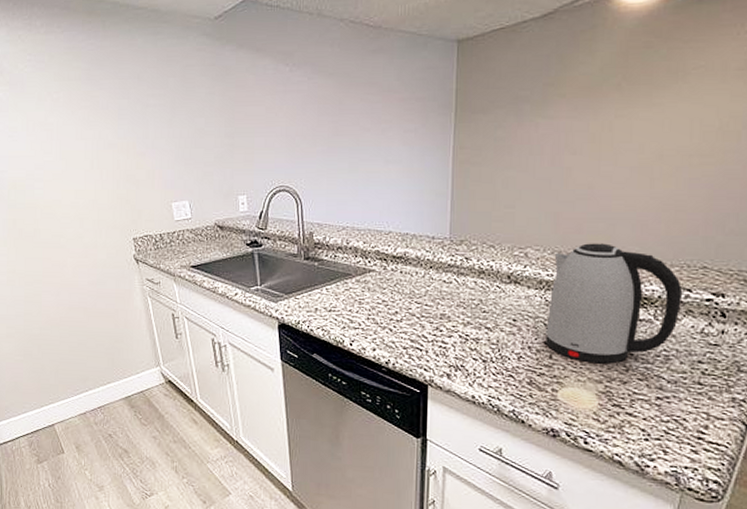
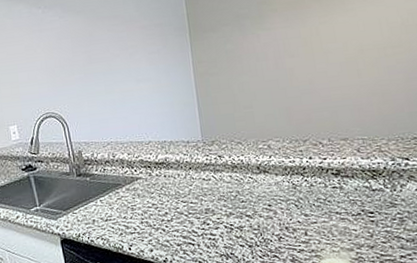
kettle: present [546,243,683,364] -> none [293,128,404,234]

